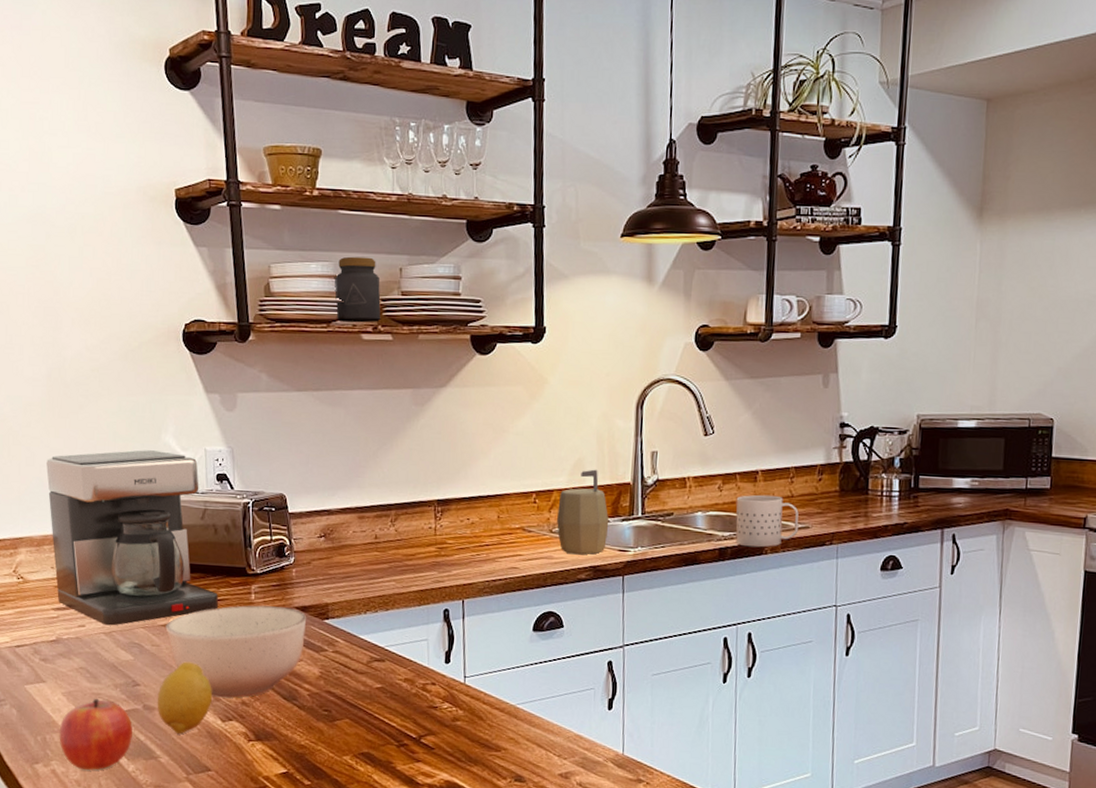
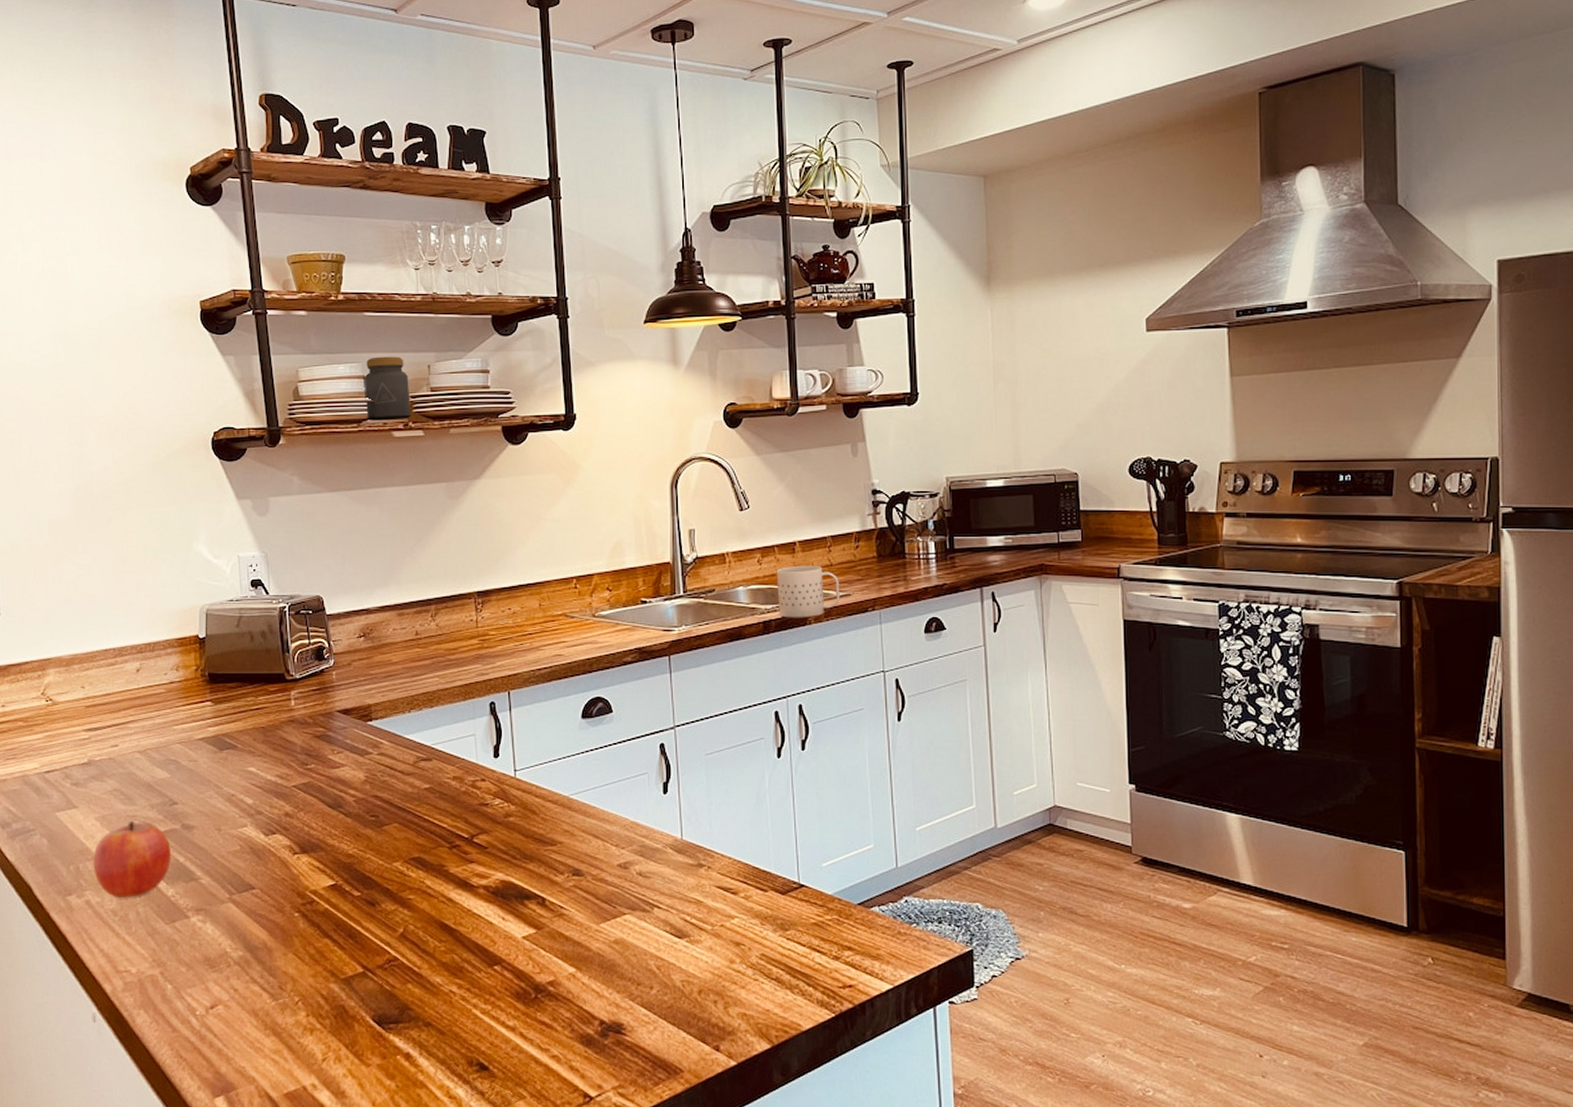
coffee maker: present [46,450,219,626] -> none [75,560,258,743]
fruit: present [157,661,212,735] -> none [196,775,253,853]
bowl: present [165,605,307,698] -> none [203,711,350,810]
soap dispenser: present [557,469,609,555] -> none [599,551,652,638]

